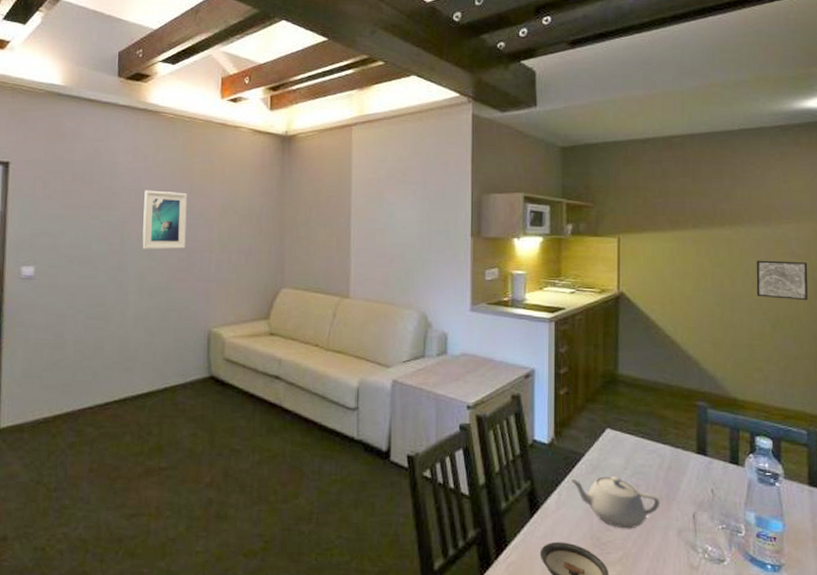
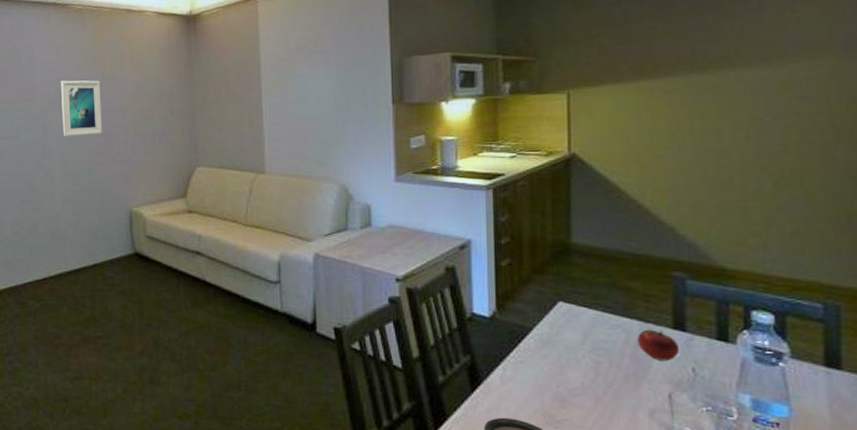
teapot: present [569,475,660,529] -> none [515,351,627,408]
fruit: none [669,454,702,483] -> present [637,329,680,361]
wall art: present [756,260,808,300] -> none [751,107,826,152]

